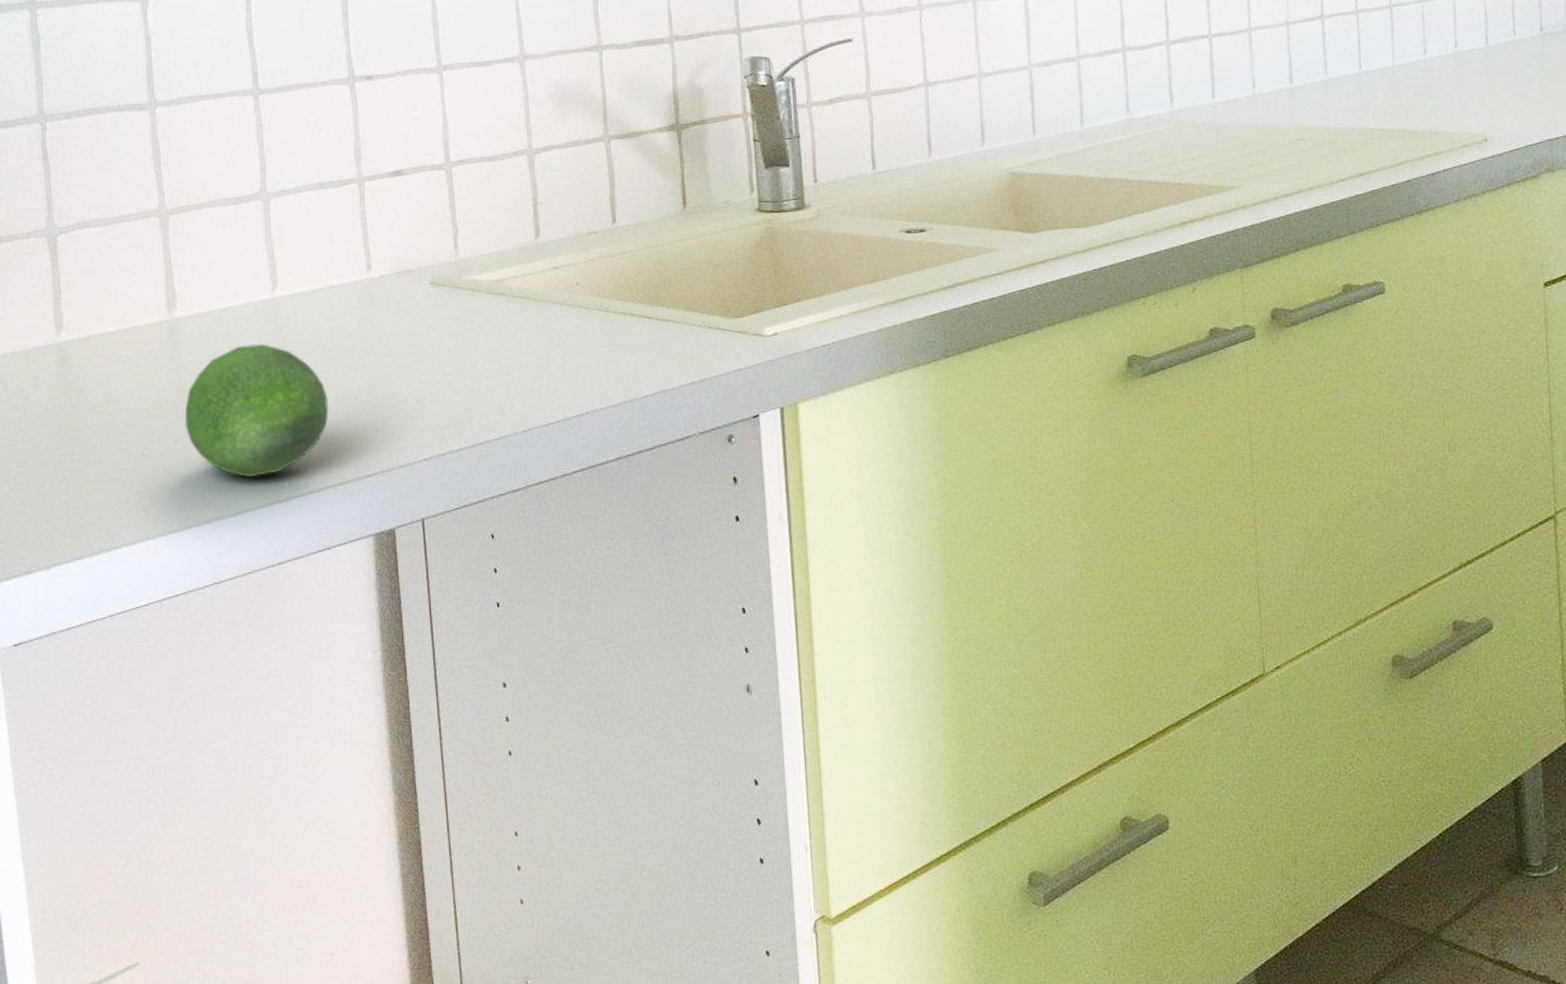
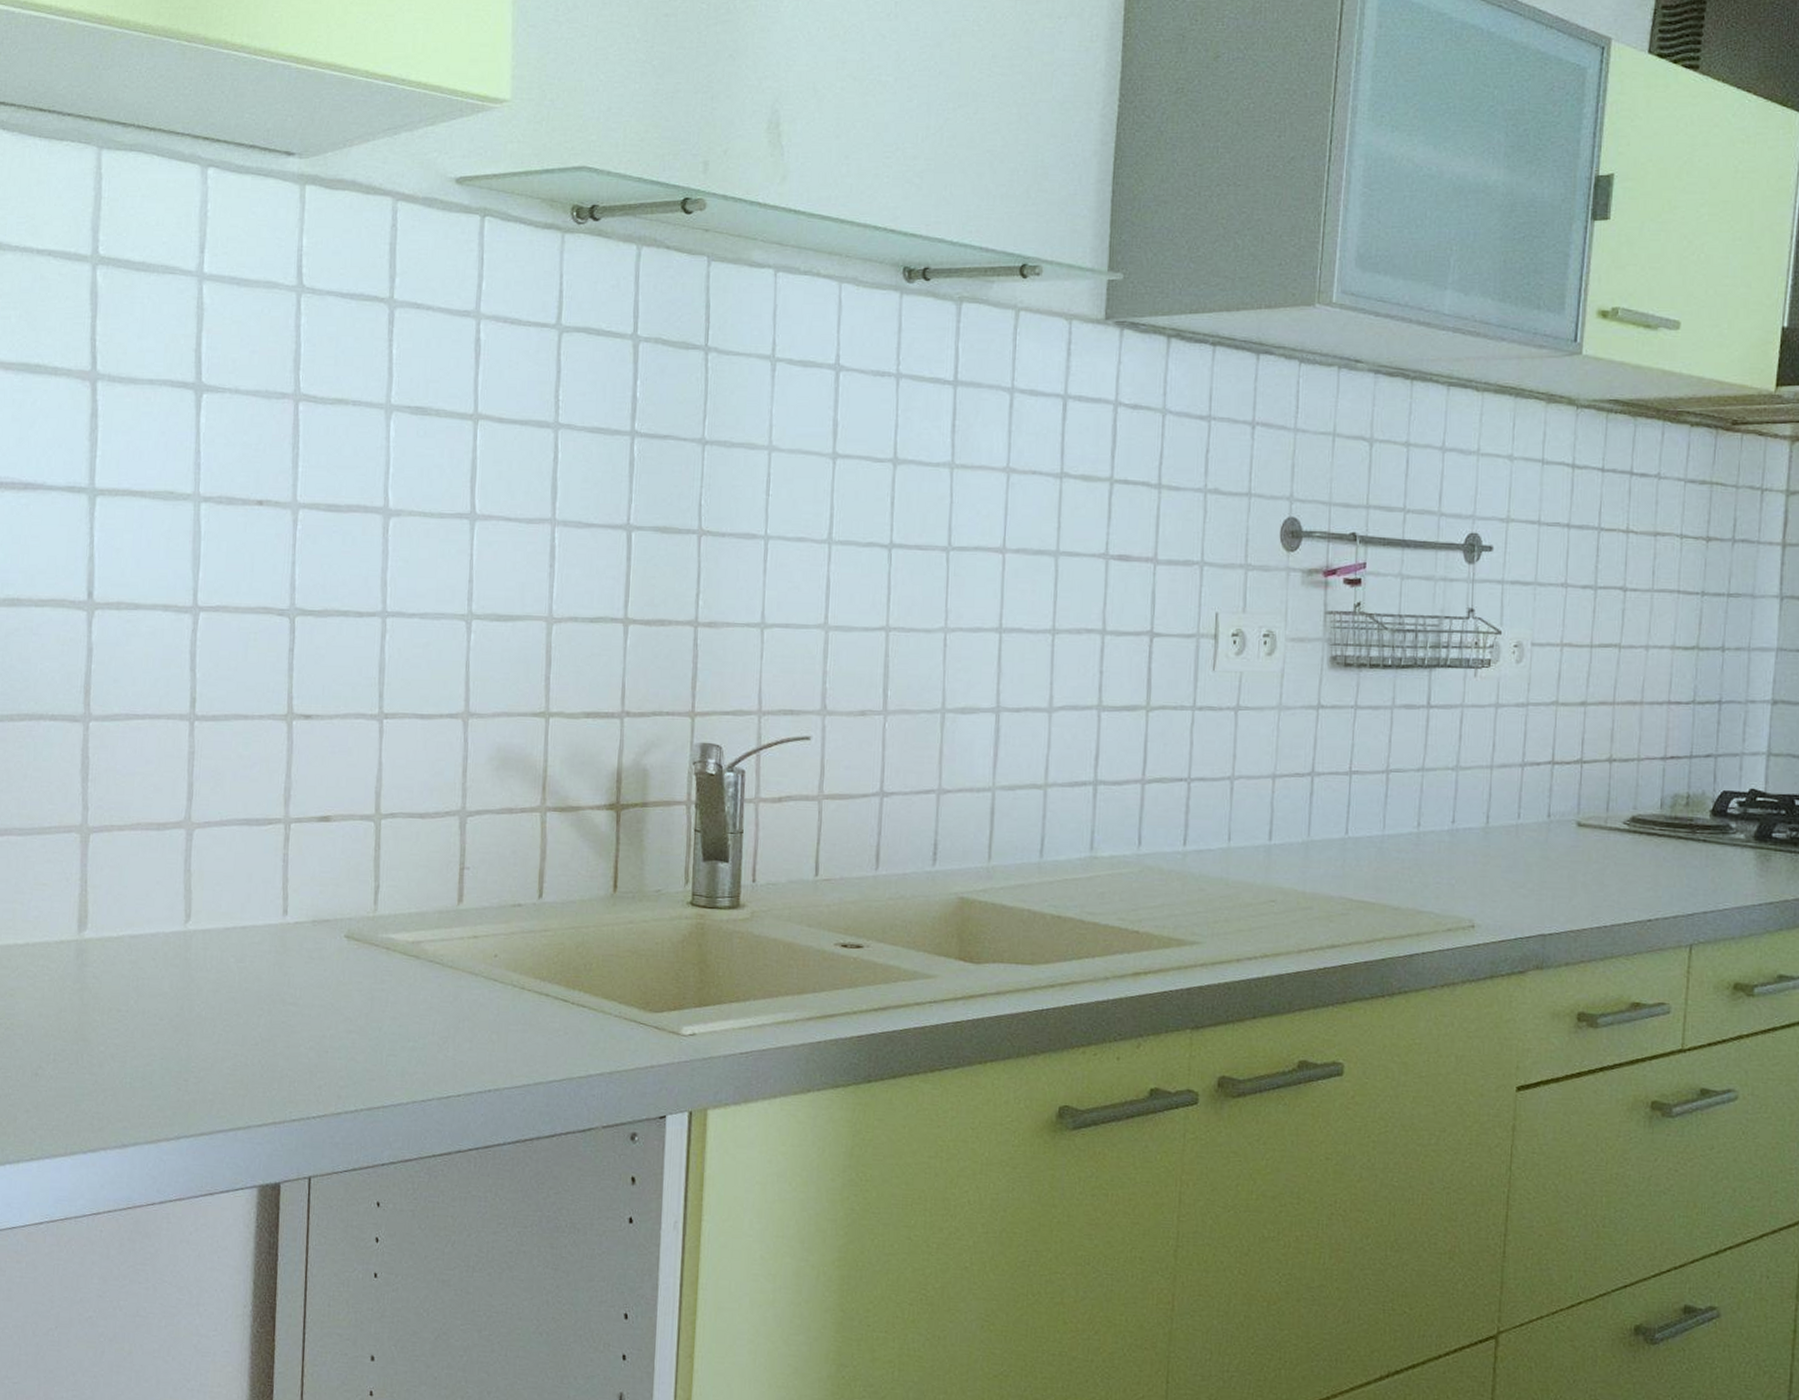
fruit: present [184,343,330,478] -> none [82,975,229,1112]

